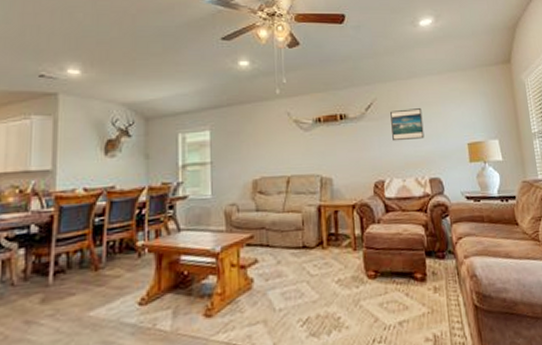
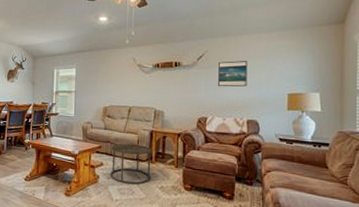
side table: none [267,226,325,284] -> present [110,143,152,184]

